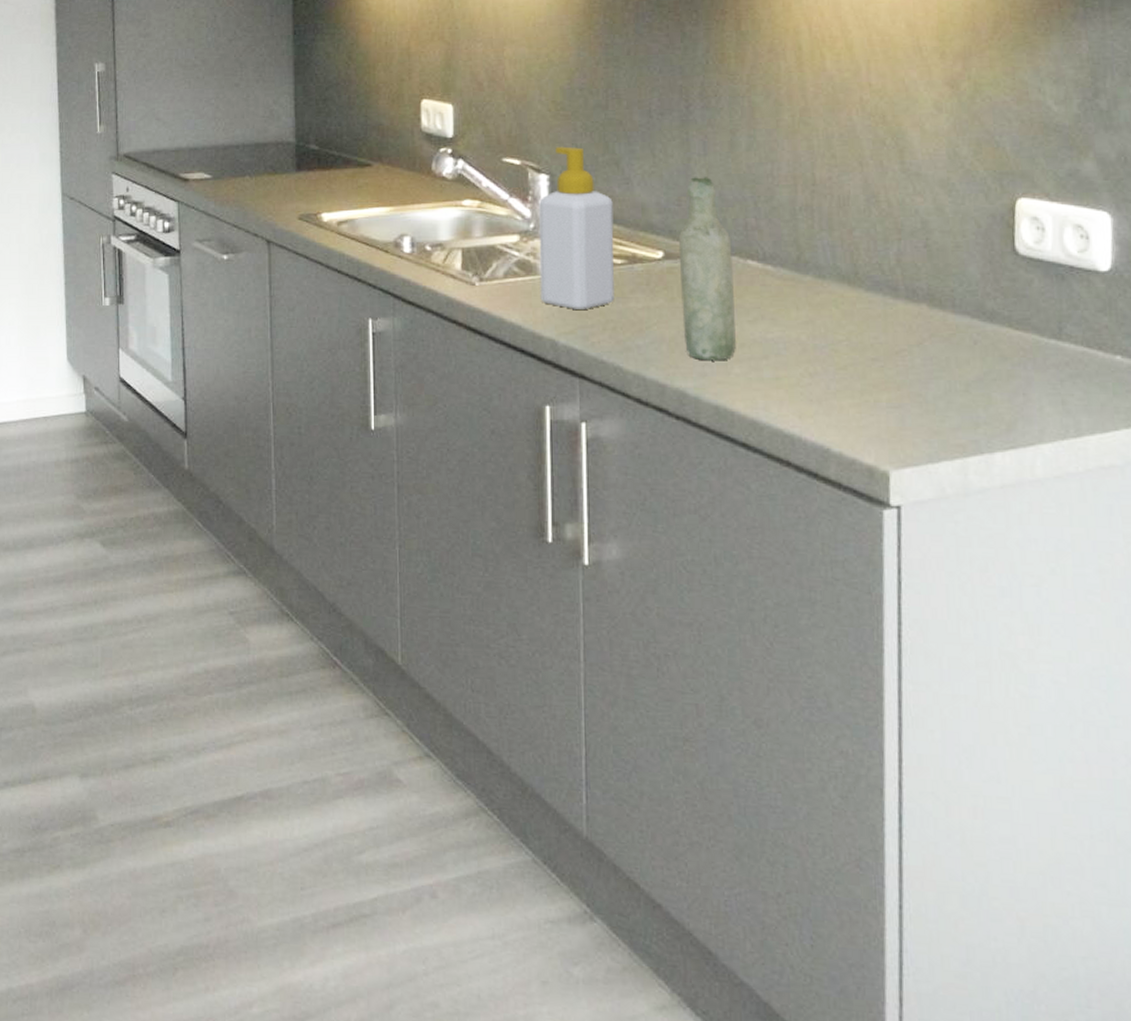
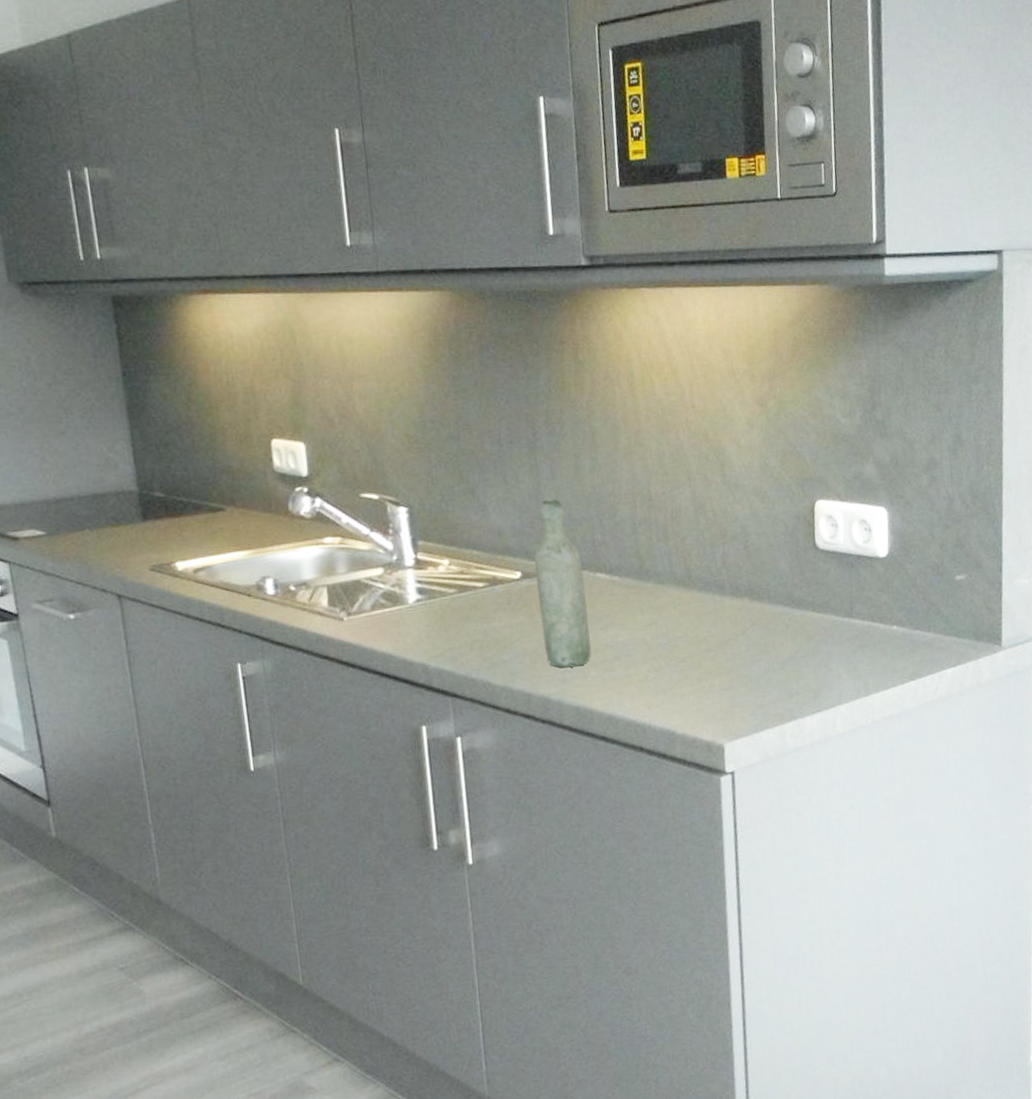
soap bottle: present [539,146,614,309] -> none [400,478,479,634]

